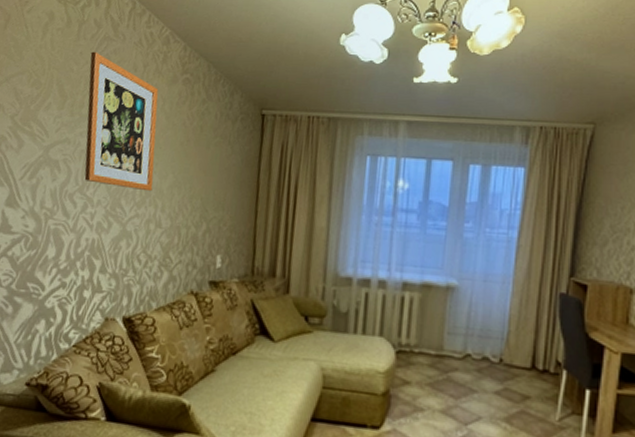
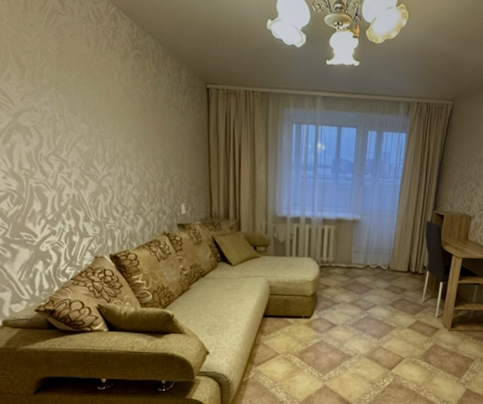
wall art: present [84,51,159,192] -> none [41,24,120,154]

